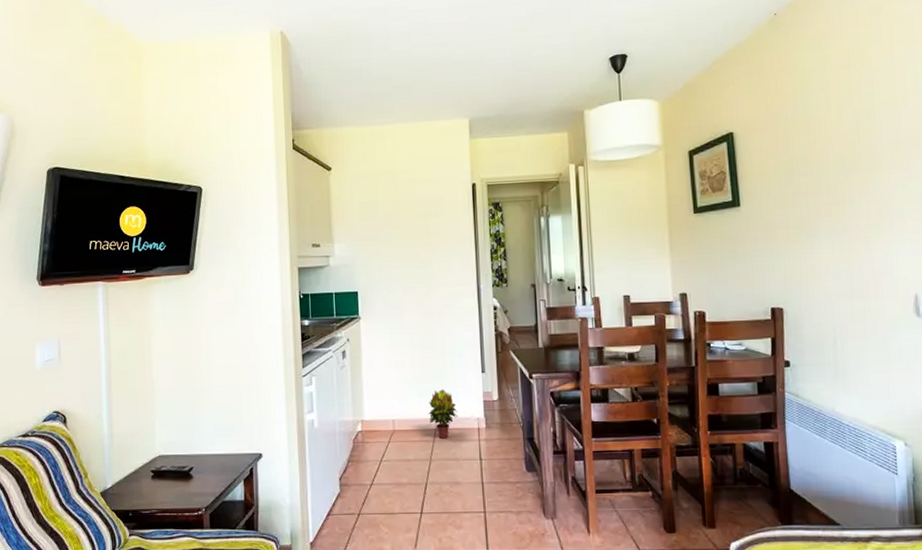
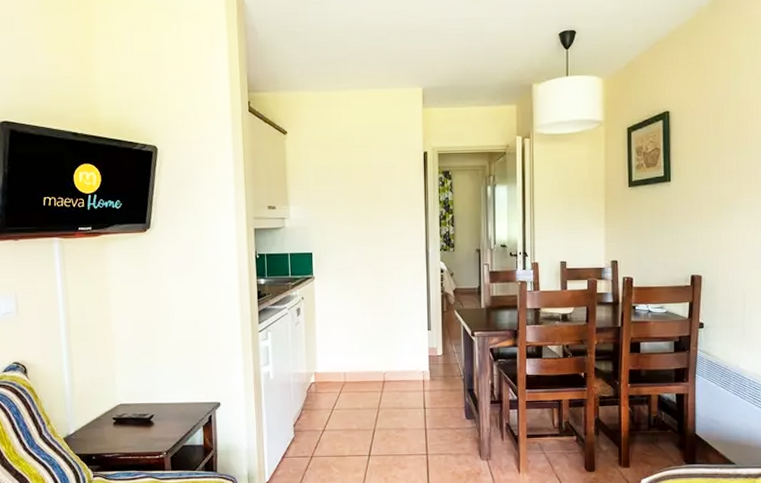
potted plant: present [428,389,458,439] -> none [377,345,405,390]

